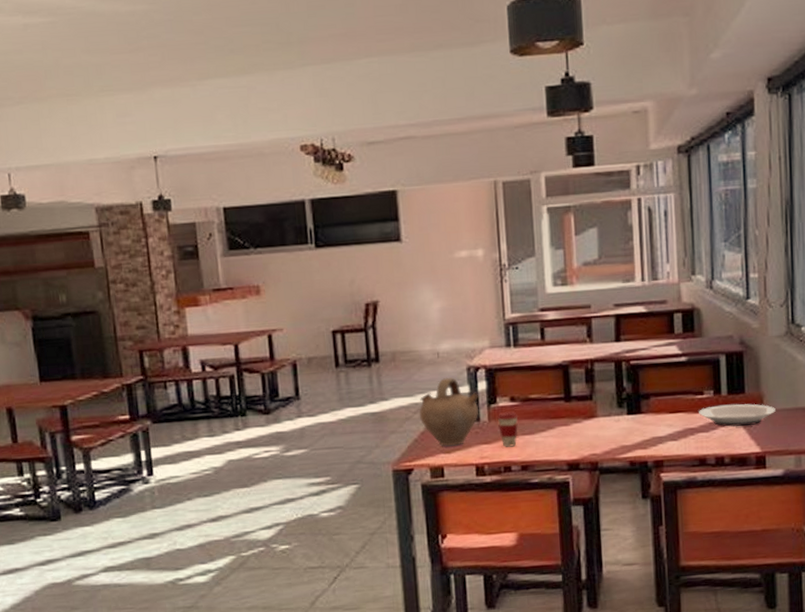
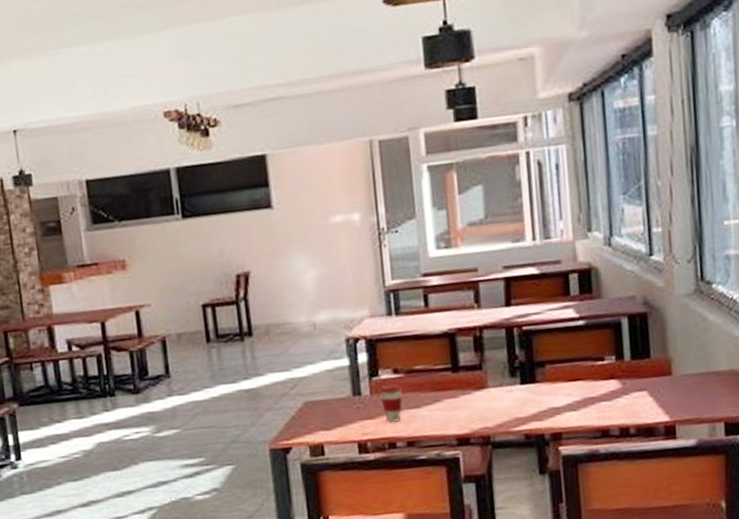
jug: present [419,377,478,447] -> none [296,349,359,423]
plate: present [699,404,776,427] -> none [600,369,685,395]

